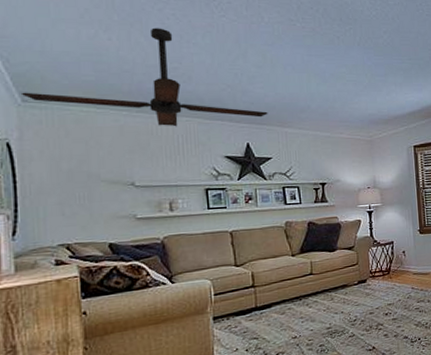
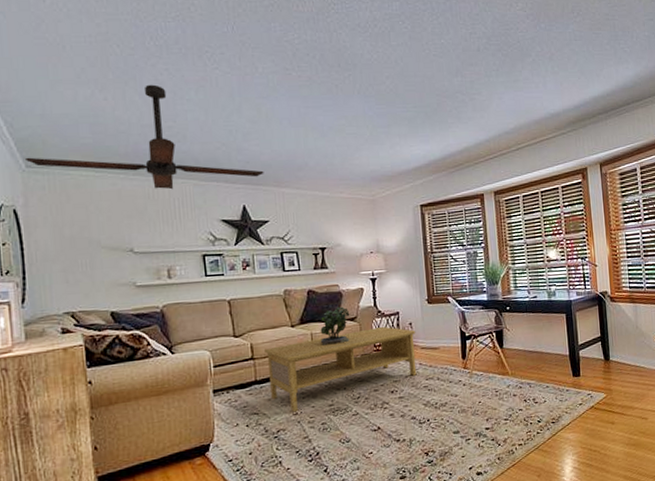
coffee table: none [264,254,409,336] -> present [263,326,417,413]
potted plant: none [319,236,348,273] -> present [320,306,350,345]

